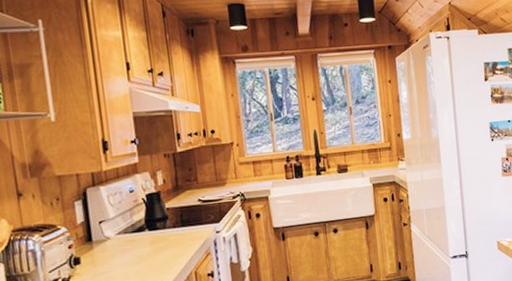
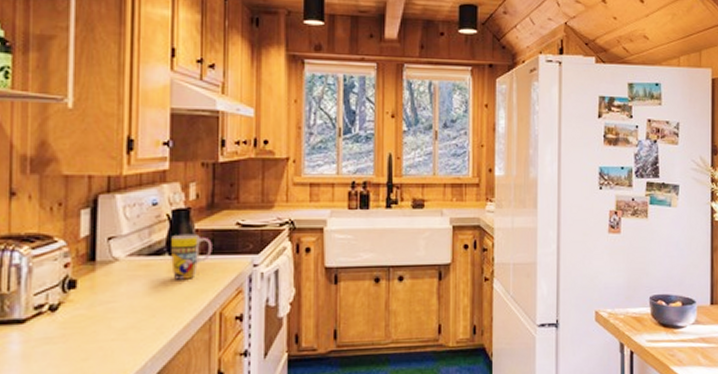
mug: none [148,211,182,250] -> present [171,233,212,280]

